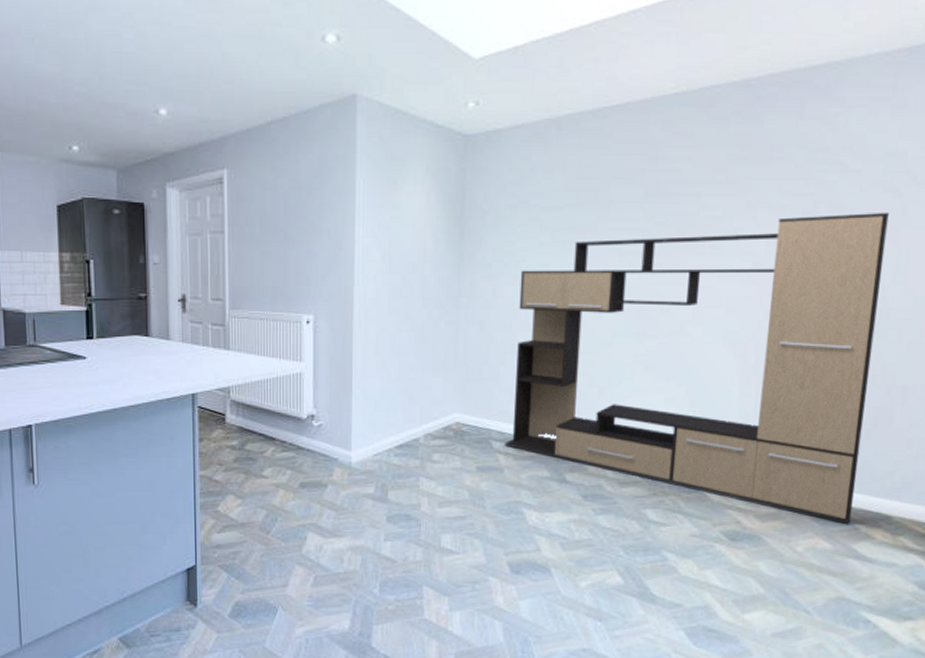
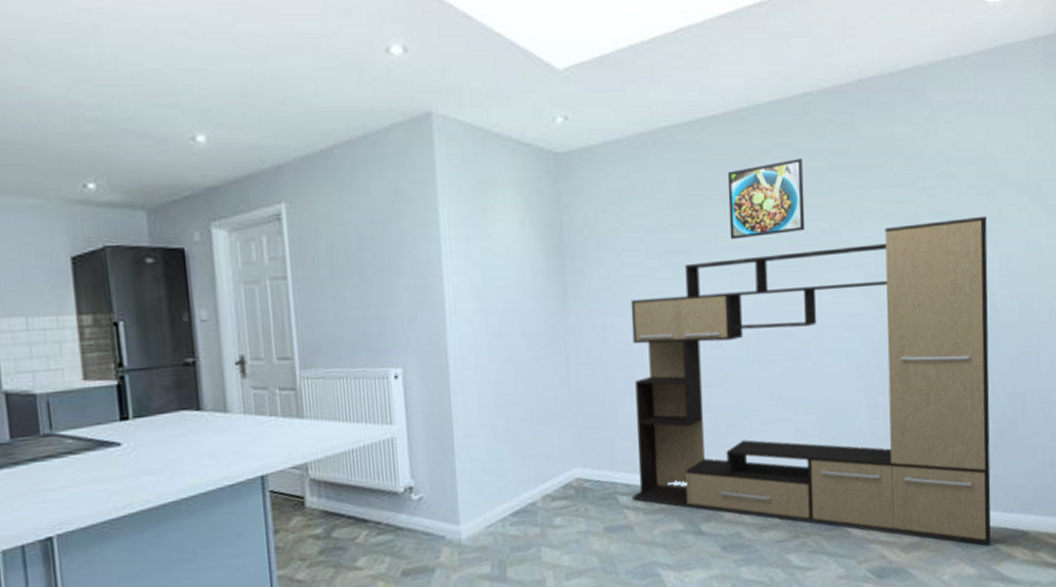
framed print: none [622,148,702,221] -> present [727,159,805,240]

